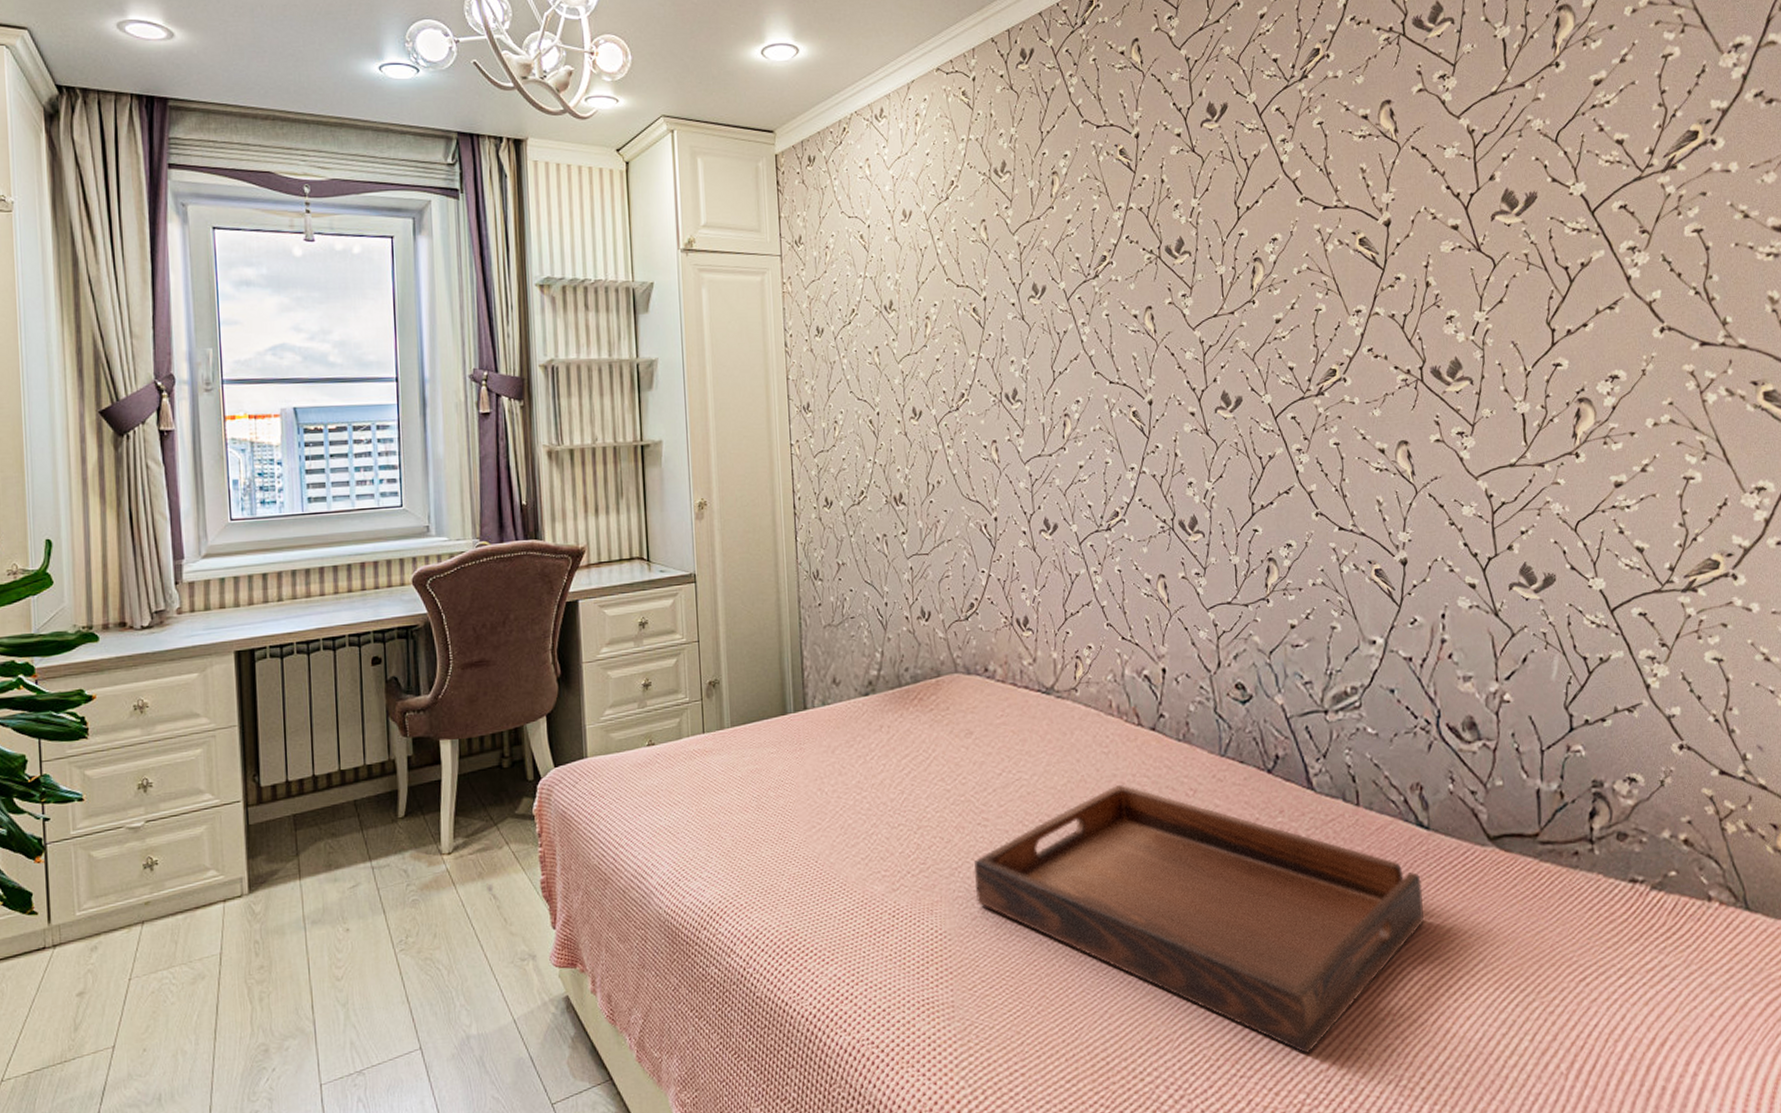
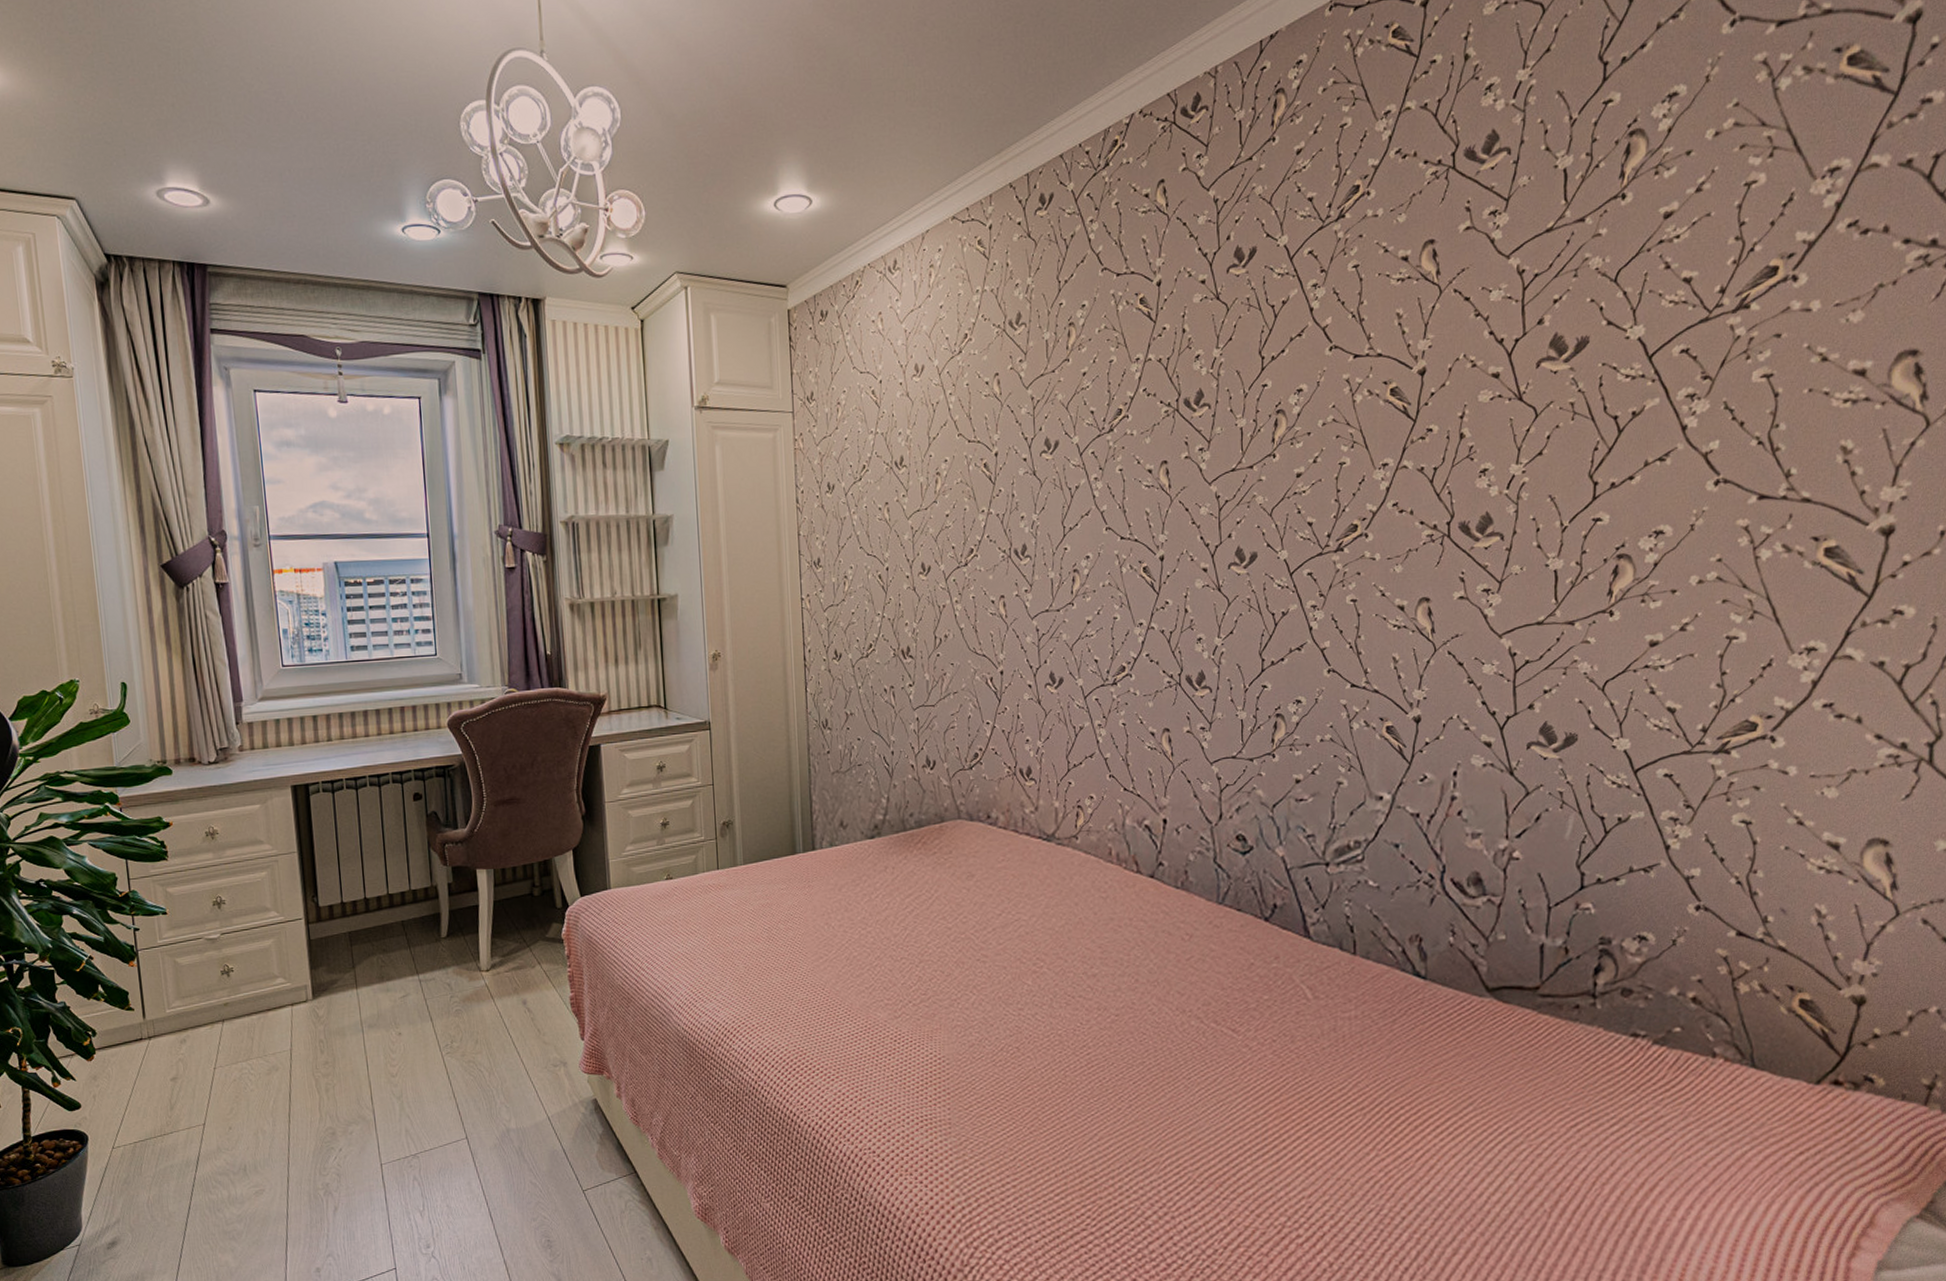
serving tray: present [974,784,1424,1054] -> none [973,927,1416,1182]

